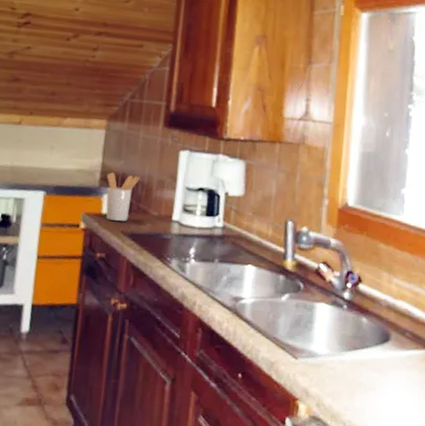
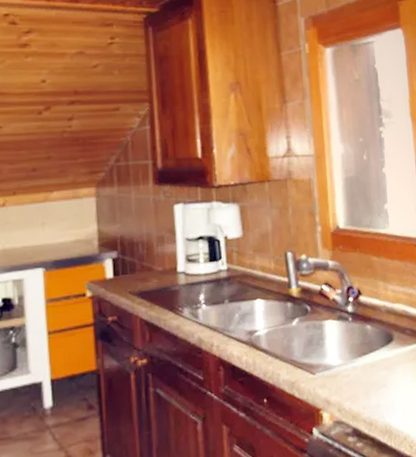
utensil holder: present [105,172,140,221] -> none [105,236,139,284]

